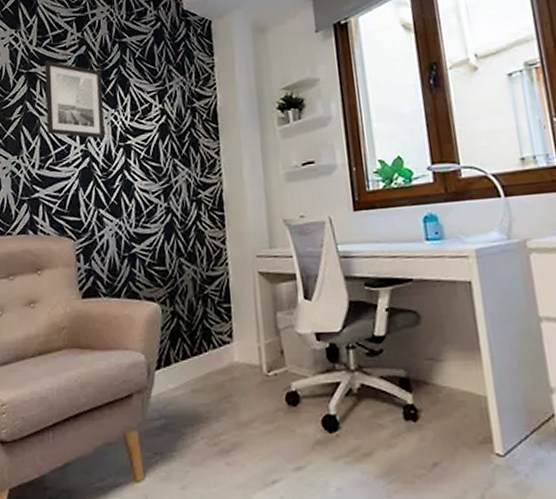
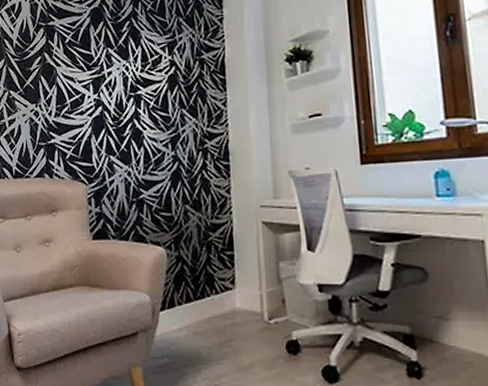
wall art: present [44,60,105,139] -> none [62,14,116,89]

